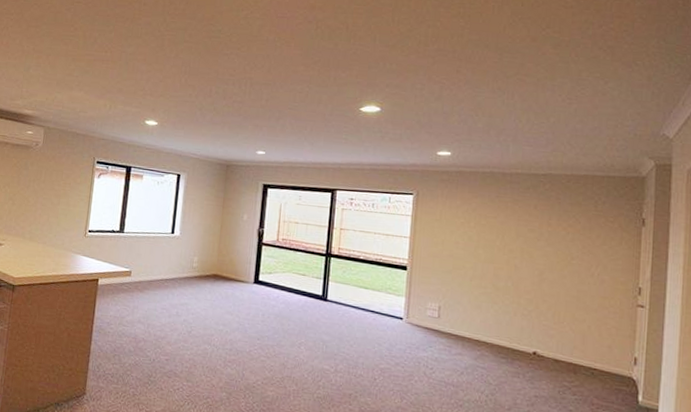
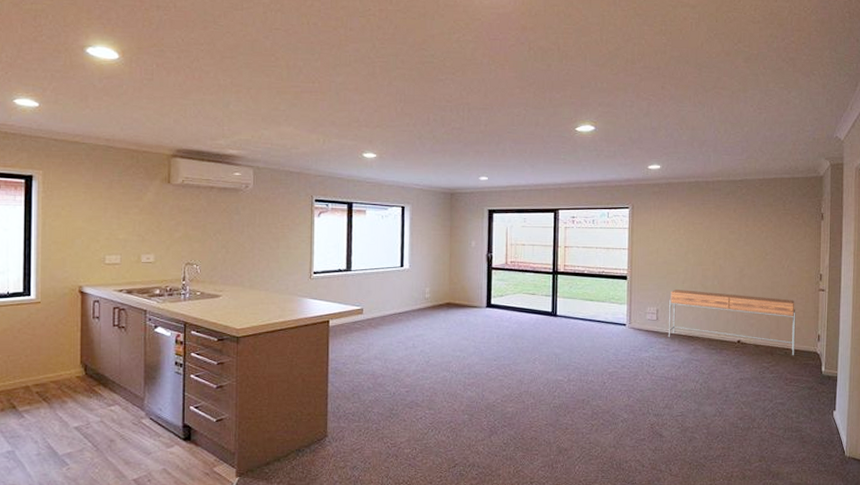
console table: none [451,286,607,378] -> present [669,290,796,356]

